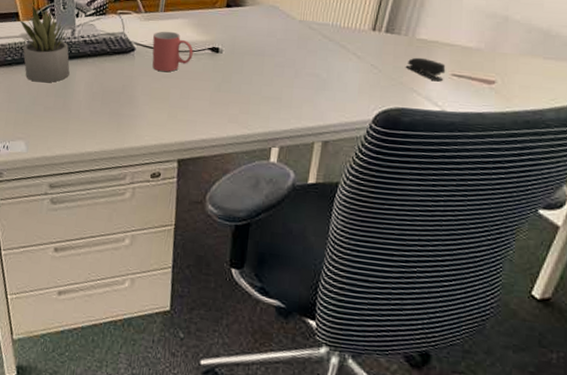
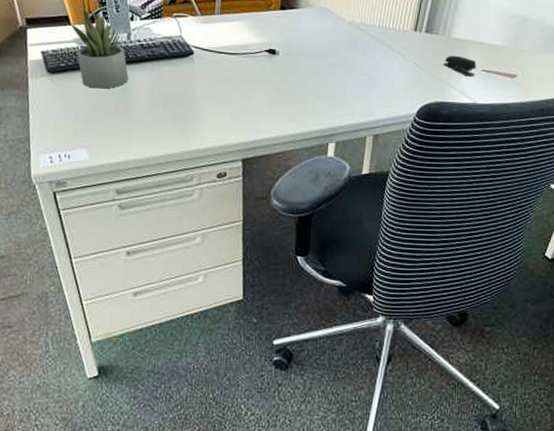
mug: present [152,31,193,72] -> none [211,34,251,74]

